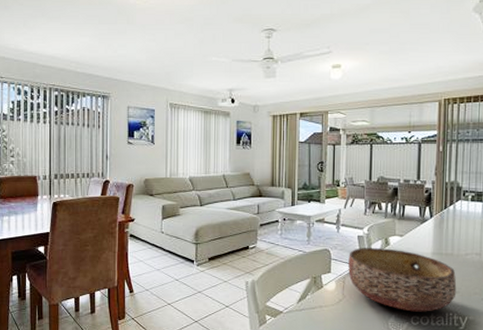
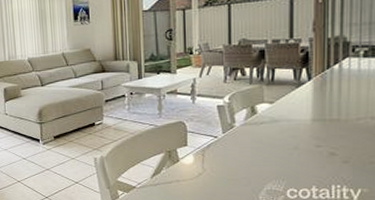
bowl: present [348,248,457,312] -> none [207,117,346,185]

